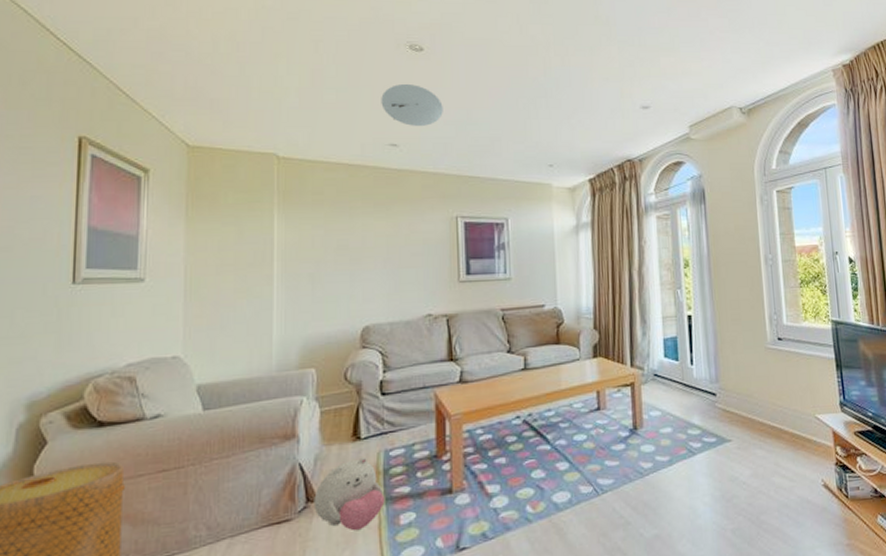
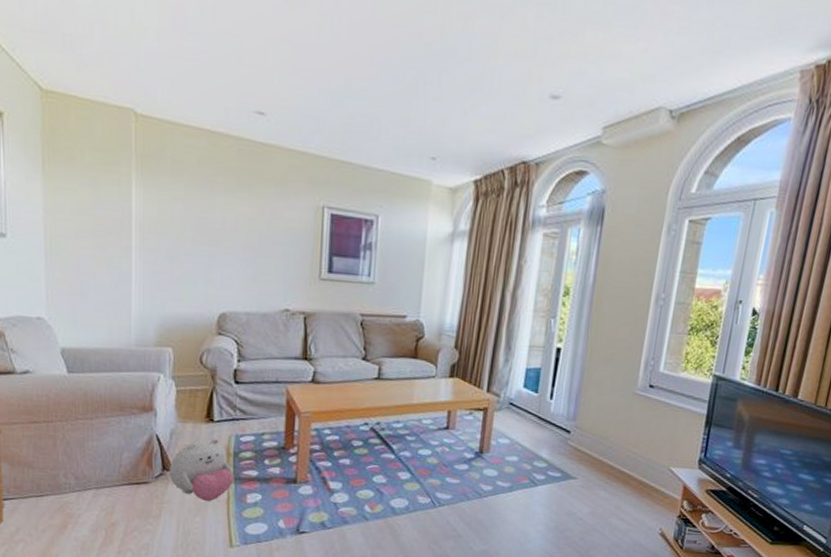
ceiling light: present [381,83,443,126] -> none [249,35,319,93]

